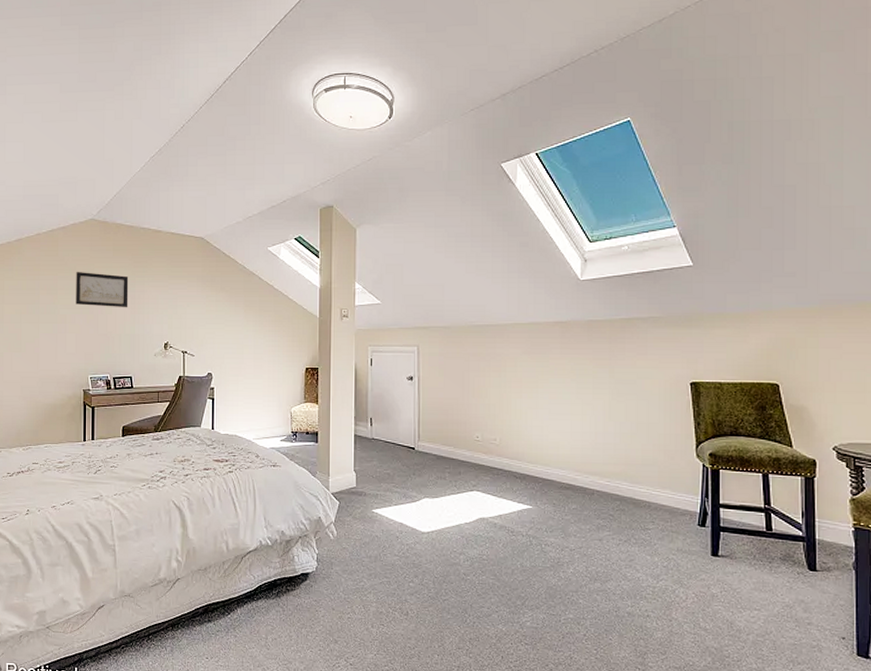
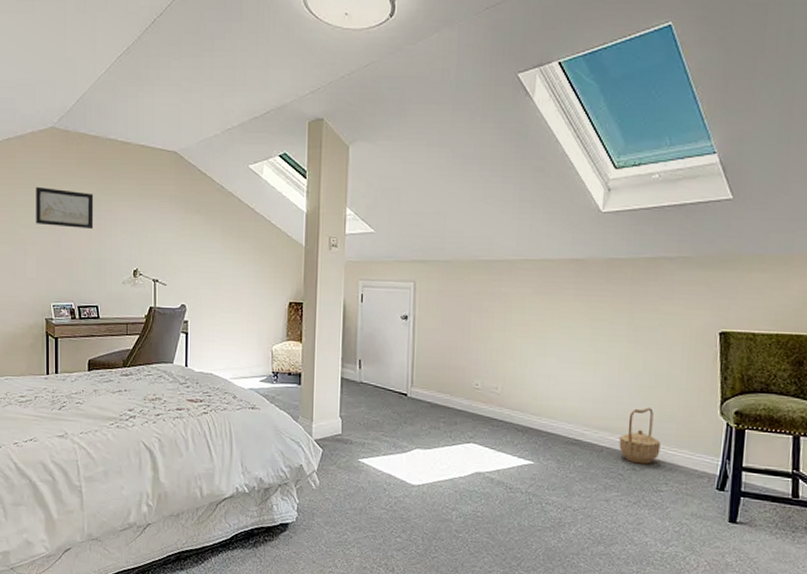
basket: none [608,453,645,505] -> present [619,407,661,464]

